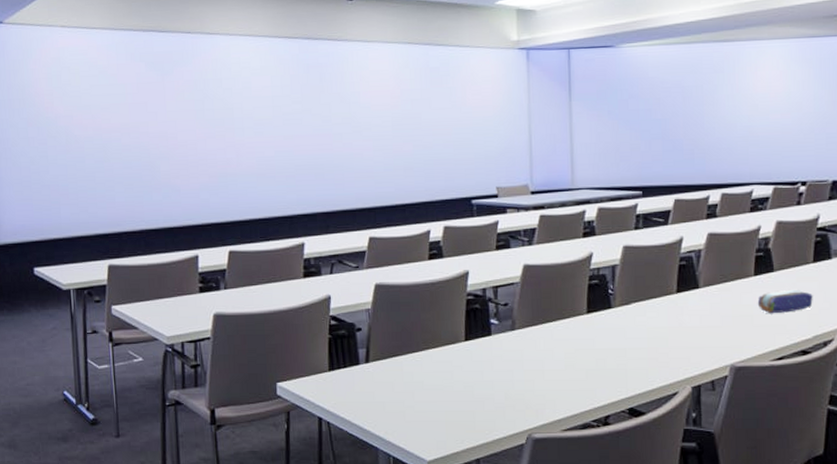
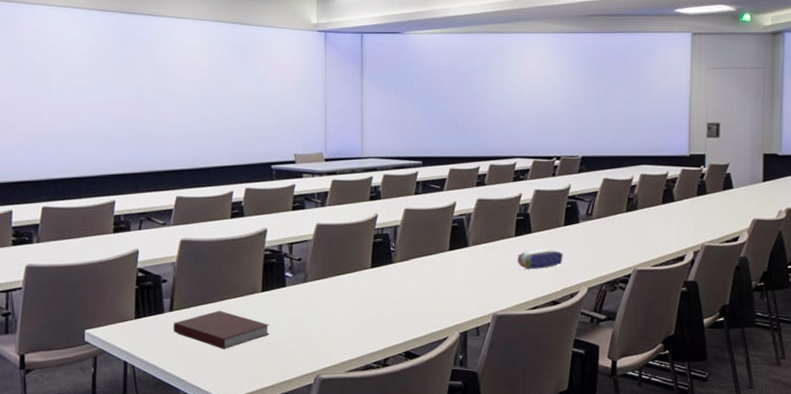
notebook: none [369,361,475,405] -> present [173,310,270,349]

